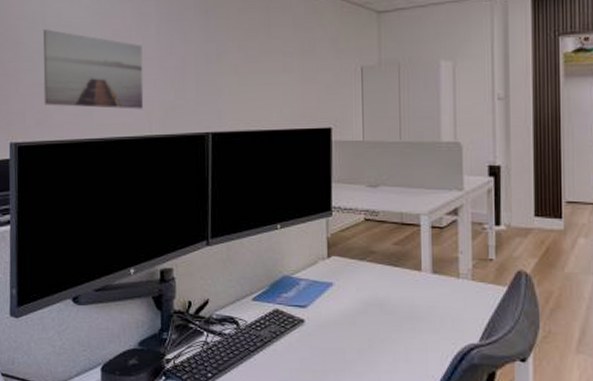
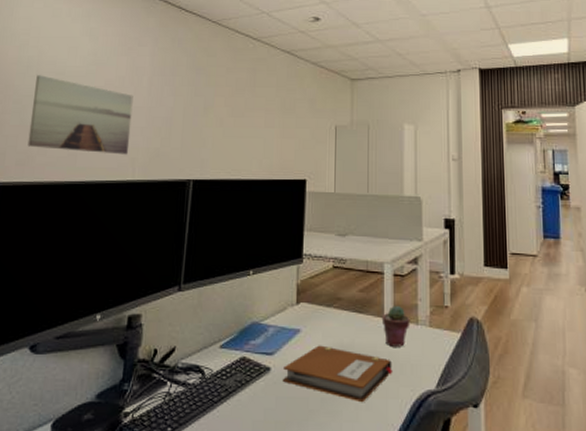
notebook: none [317,298,433,355] -> present [283,345,394,403]
potted succulent: none [419,258,451,301] -> present [381,305,410,347]

